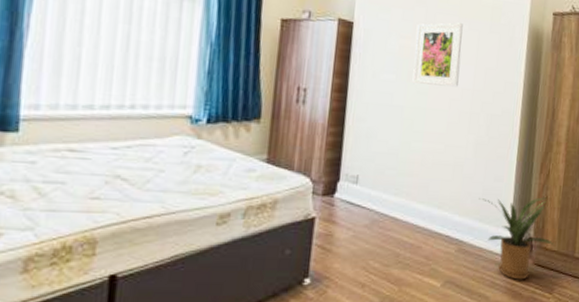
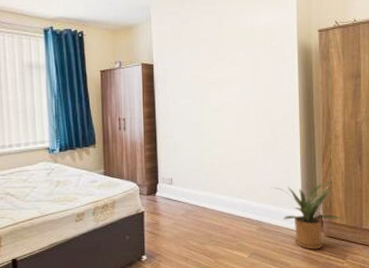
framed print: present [412,22,463,87] -> none [203,51,242,105]

